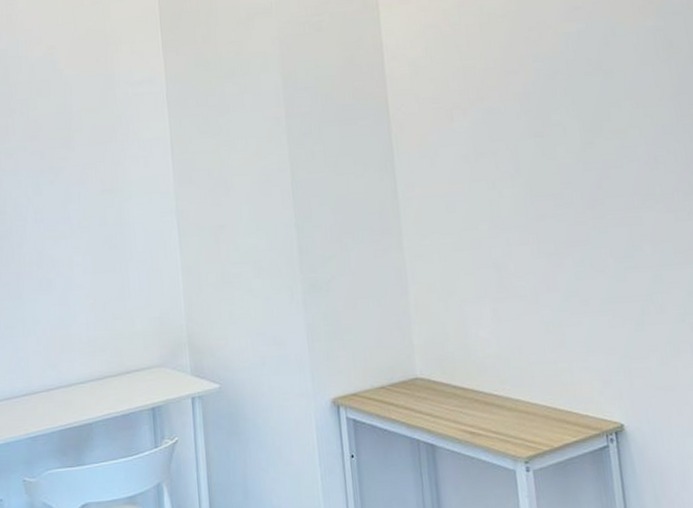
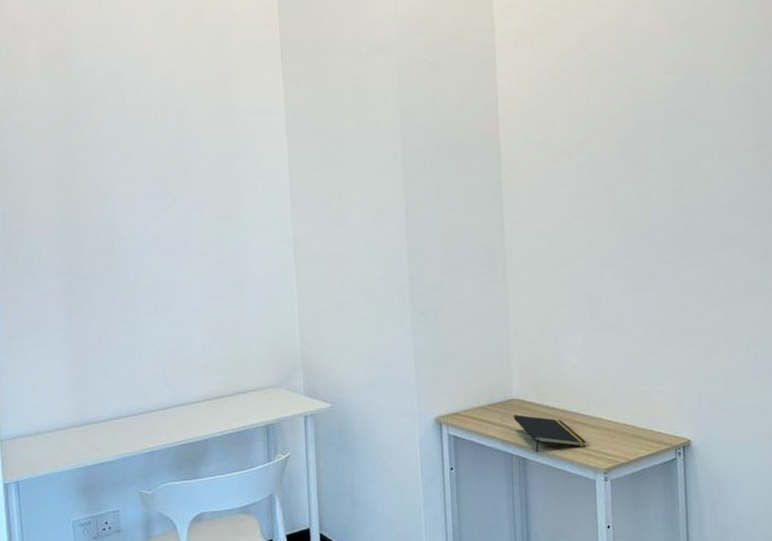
notepad: none [418,395,503,438] -> present [513,415,587,452]

